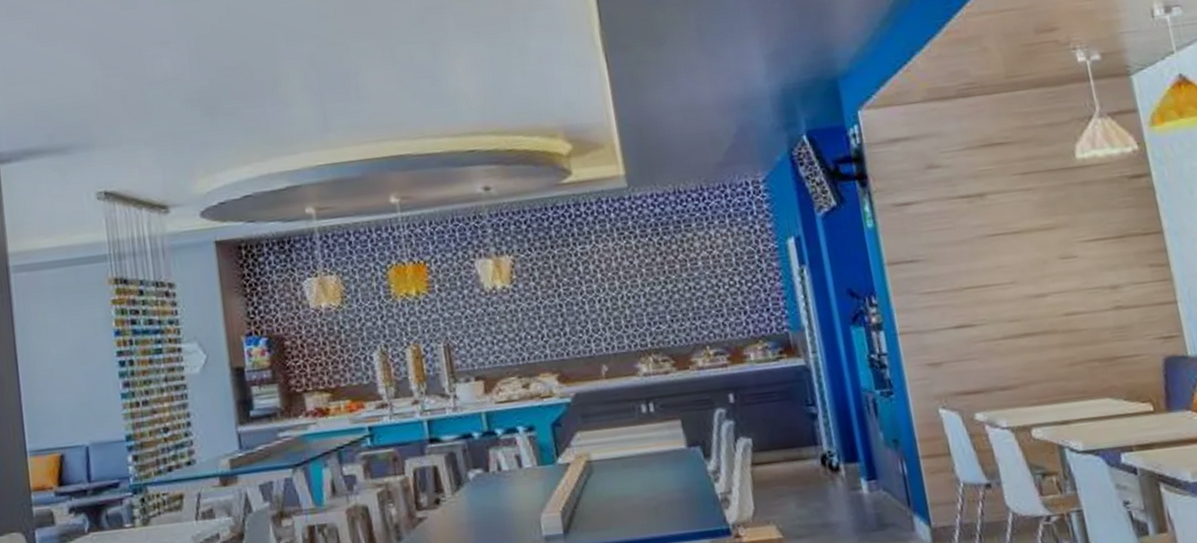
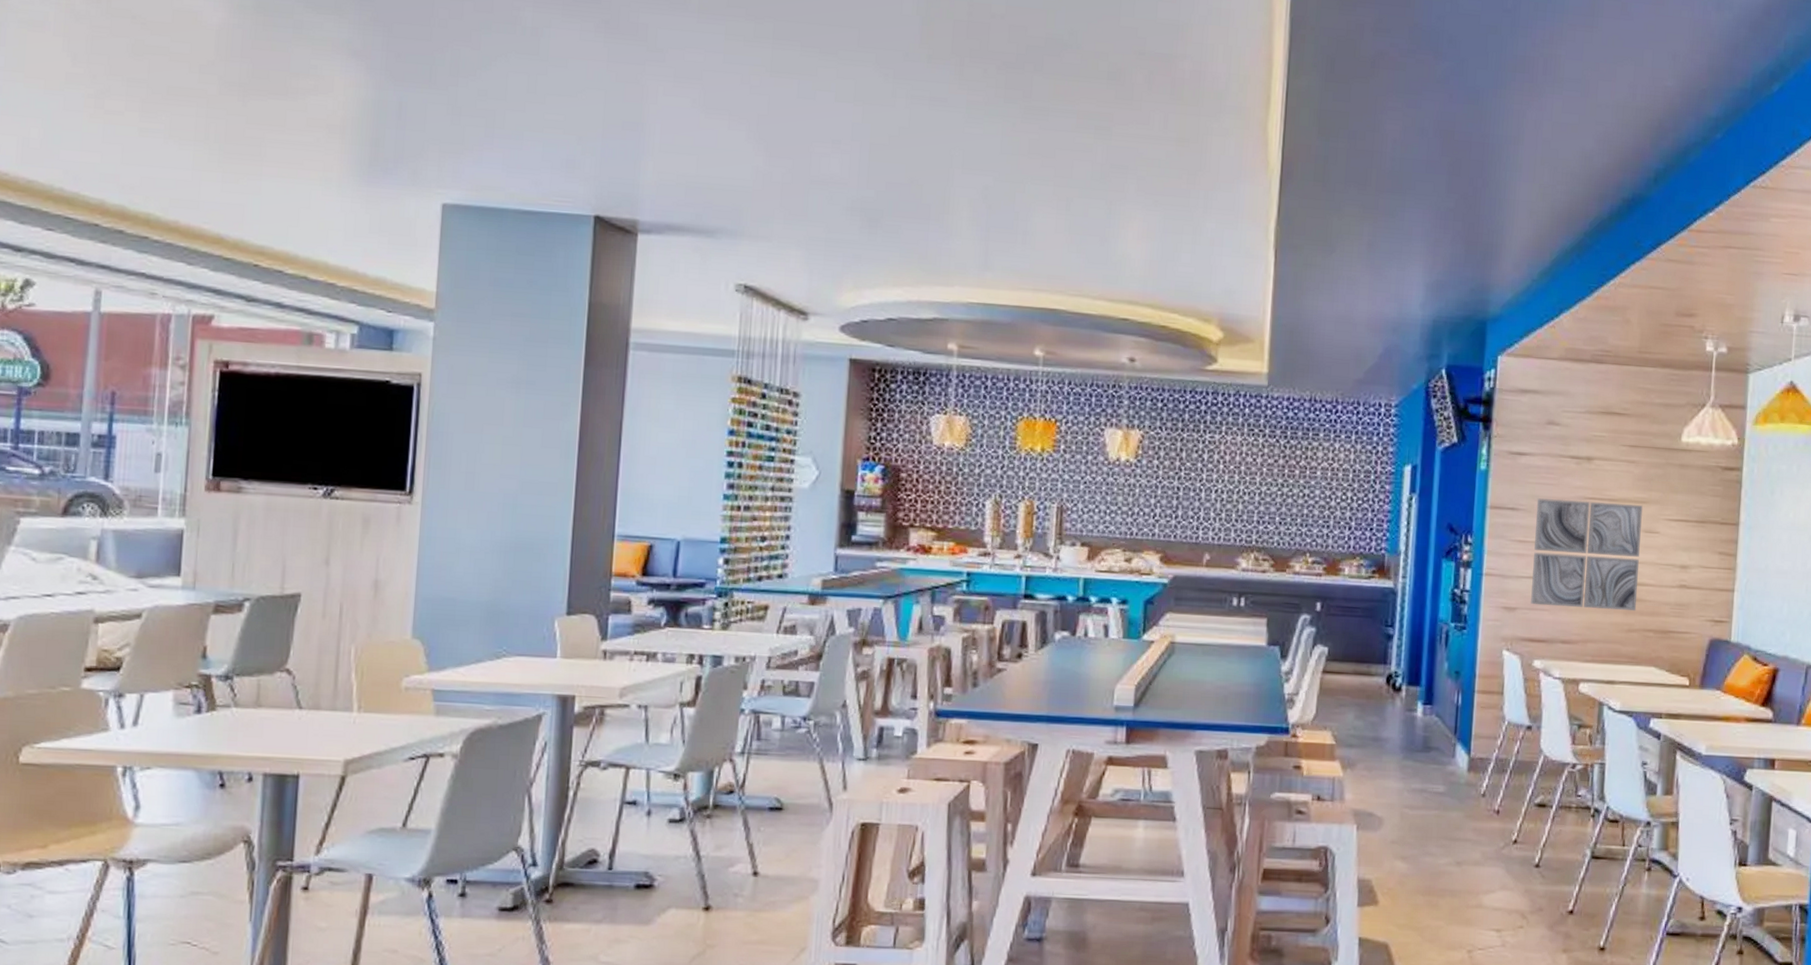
wall art: none [935,232,1074,356] -> present [1531,498,1643,612]

